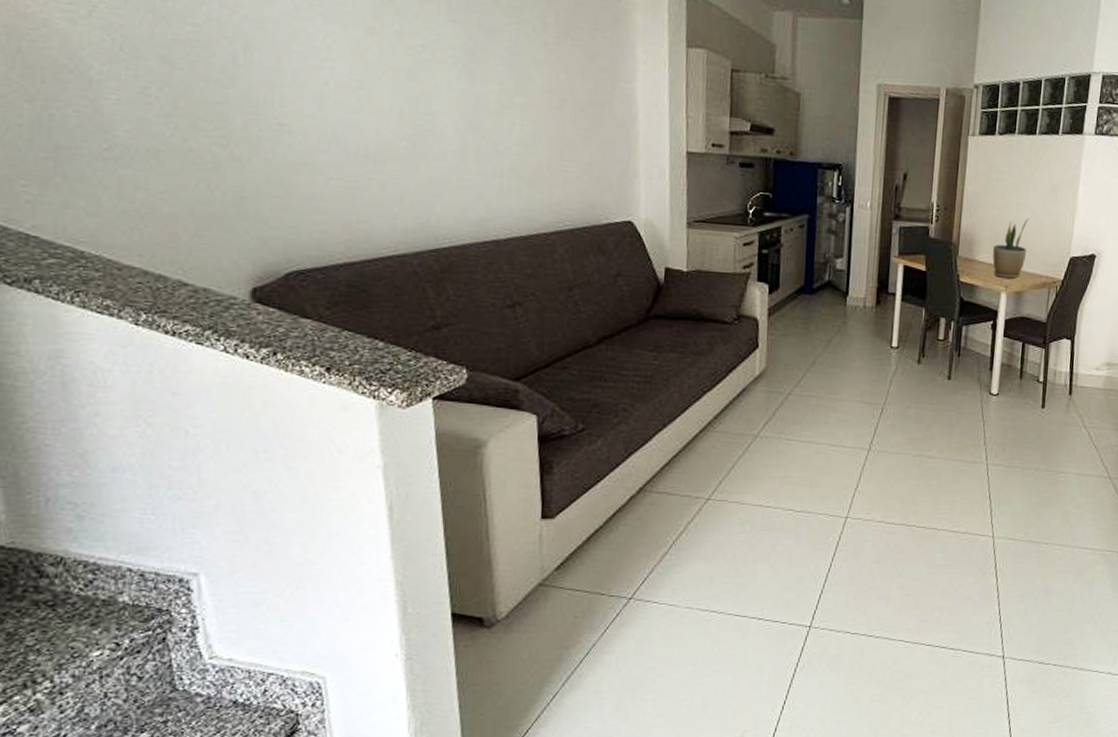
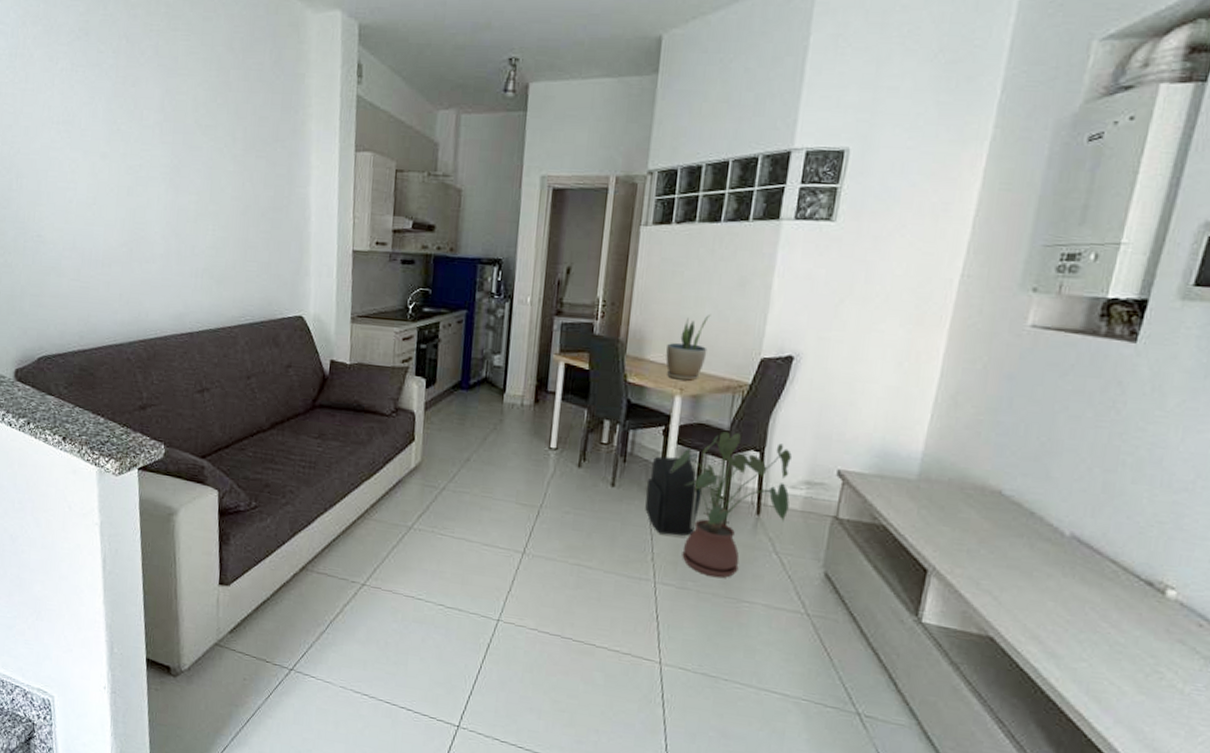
backpack: none [977,345,1025,421] -> present [645,454,702,537]
house plant: none [999,323,1096,454] -> present [671,432,792,578]

